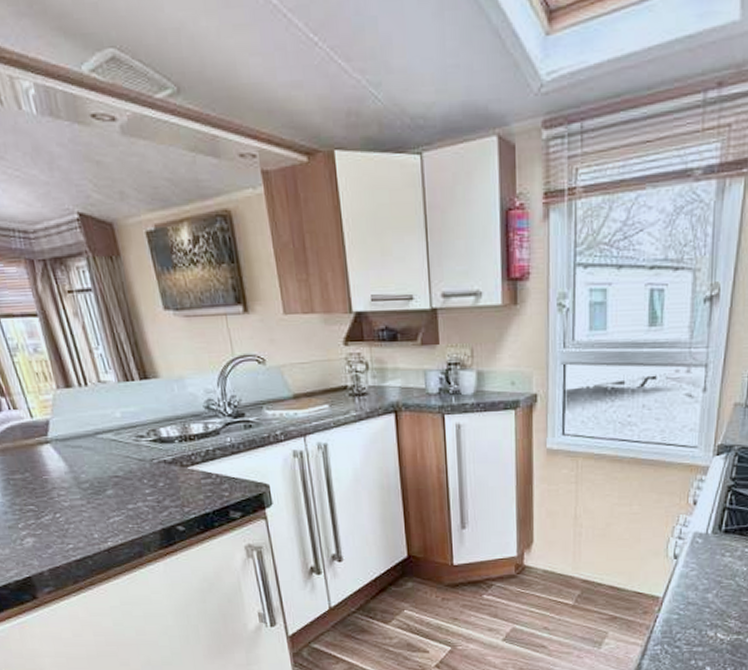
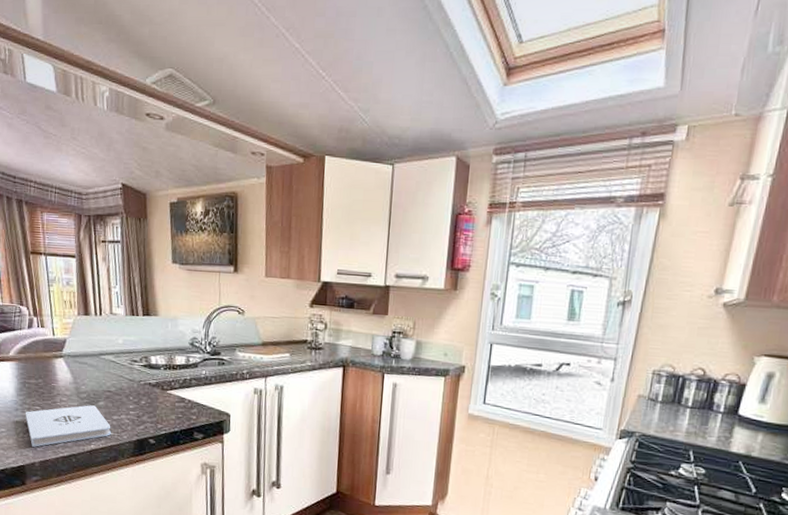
notepad: none [16,496,129,554] -> present [25,405,111,447]

